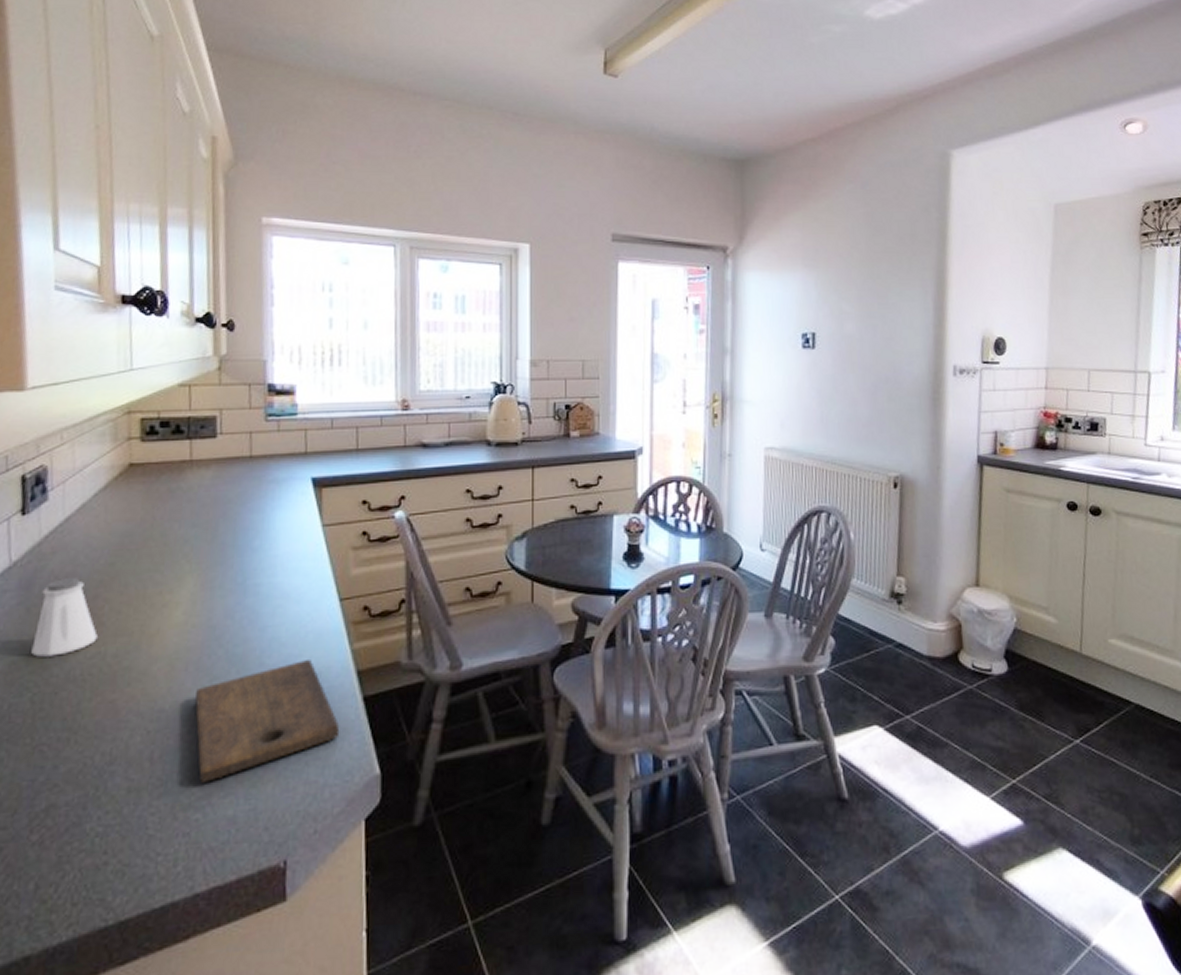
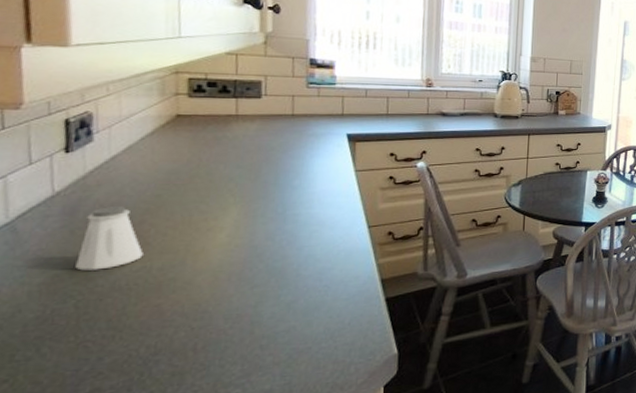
cutting board: present [195,660,340,783] -> none [237,272,365,366]

